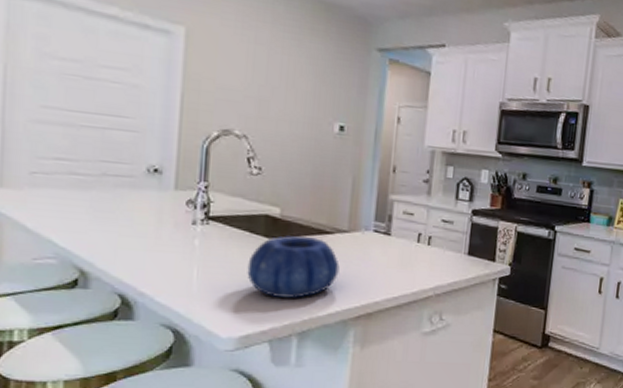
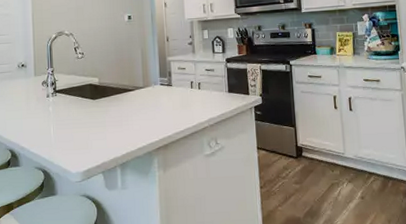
decorative bowl: present [247,236,340,298] -> none [83,95,141,140]

